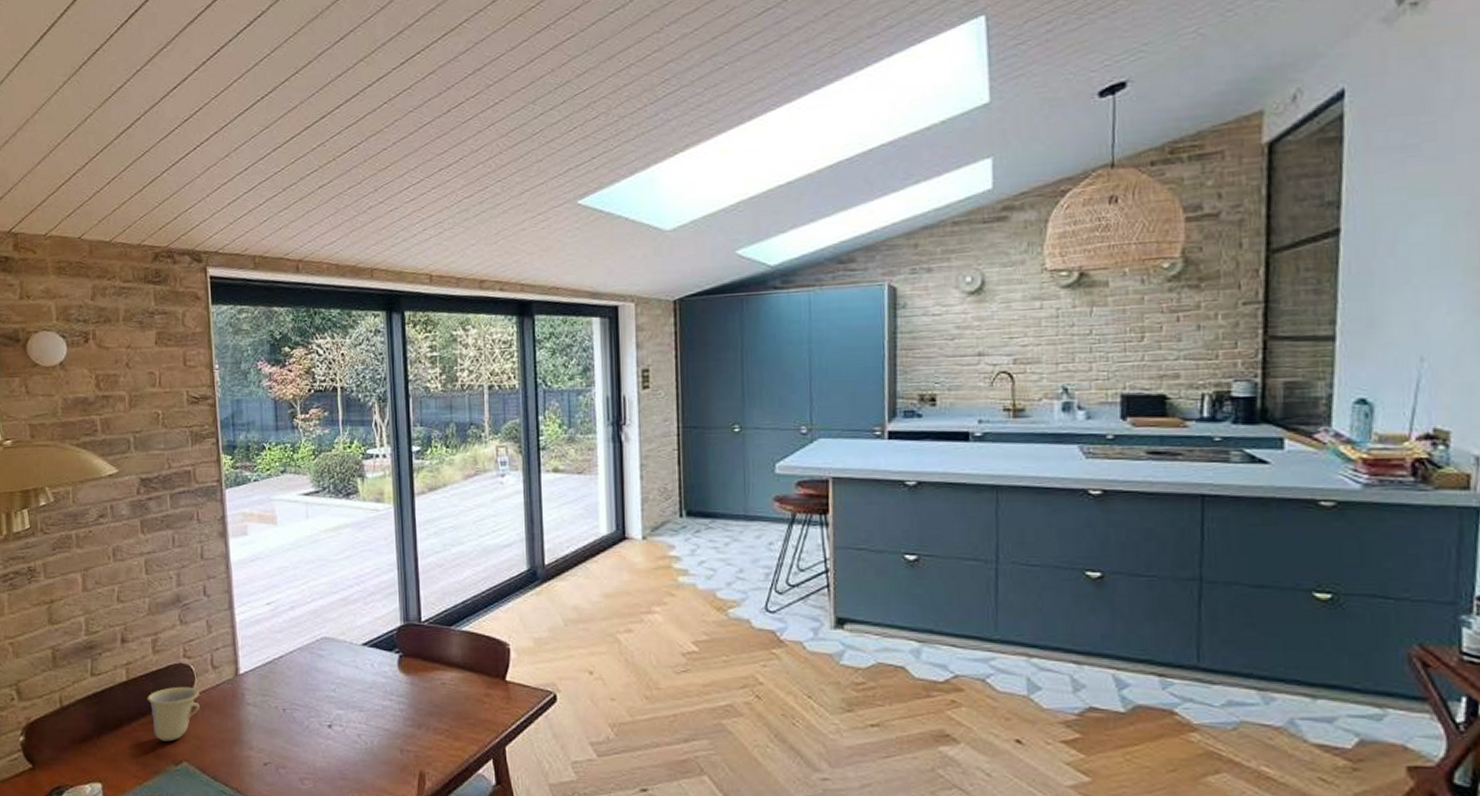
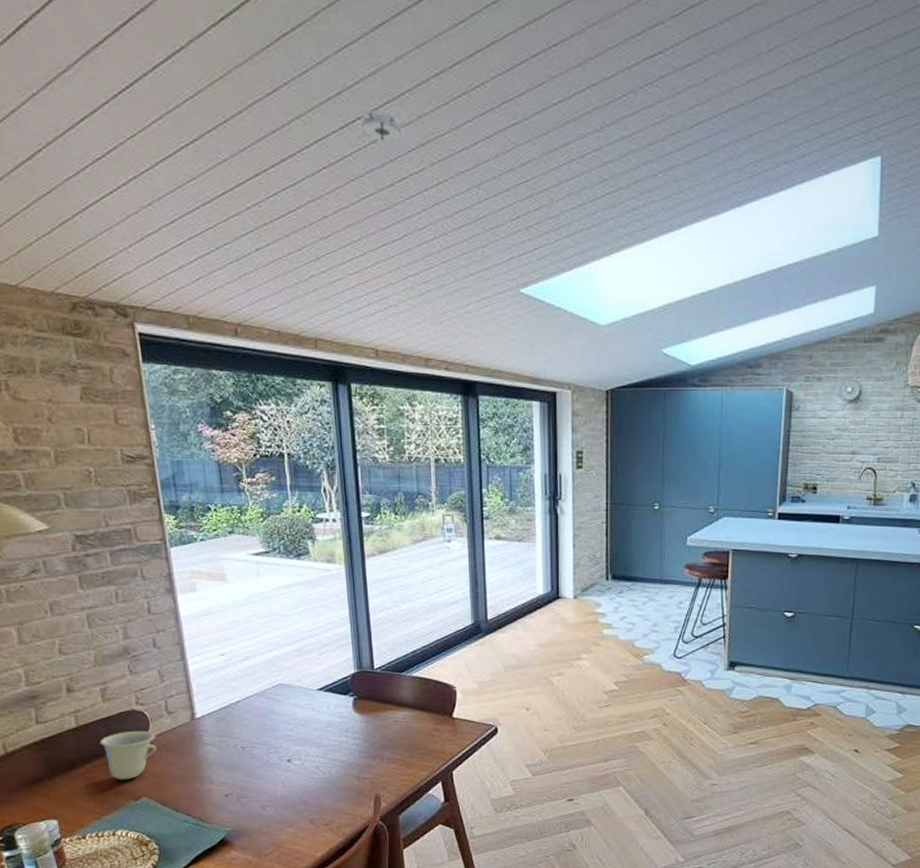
smoke detector: none [417,42,462,71] -> present [357,110,405,142]

